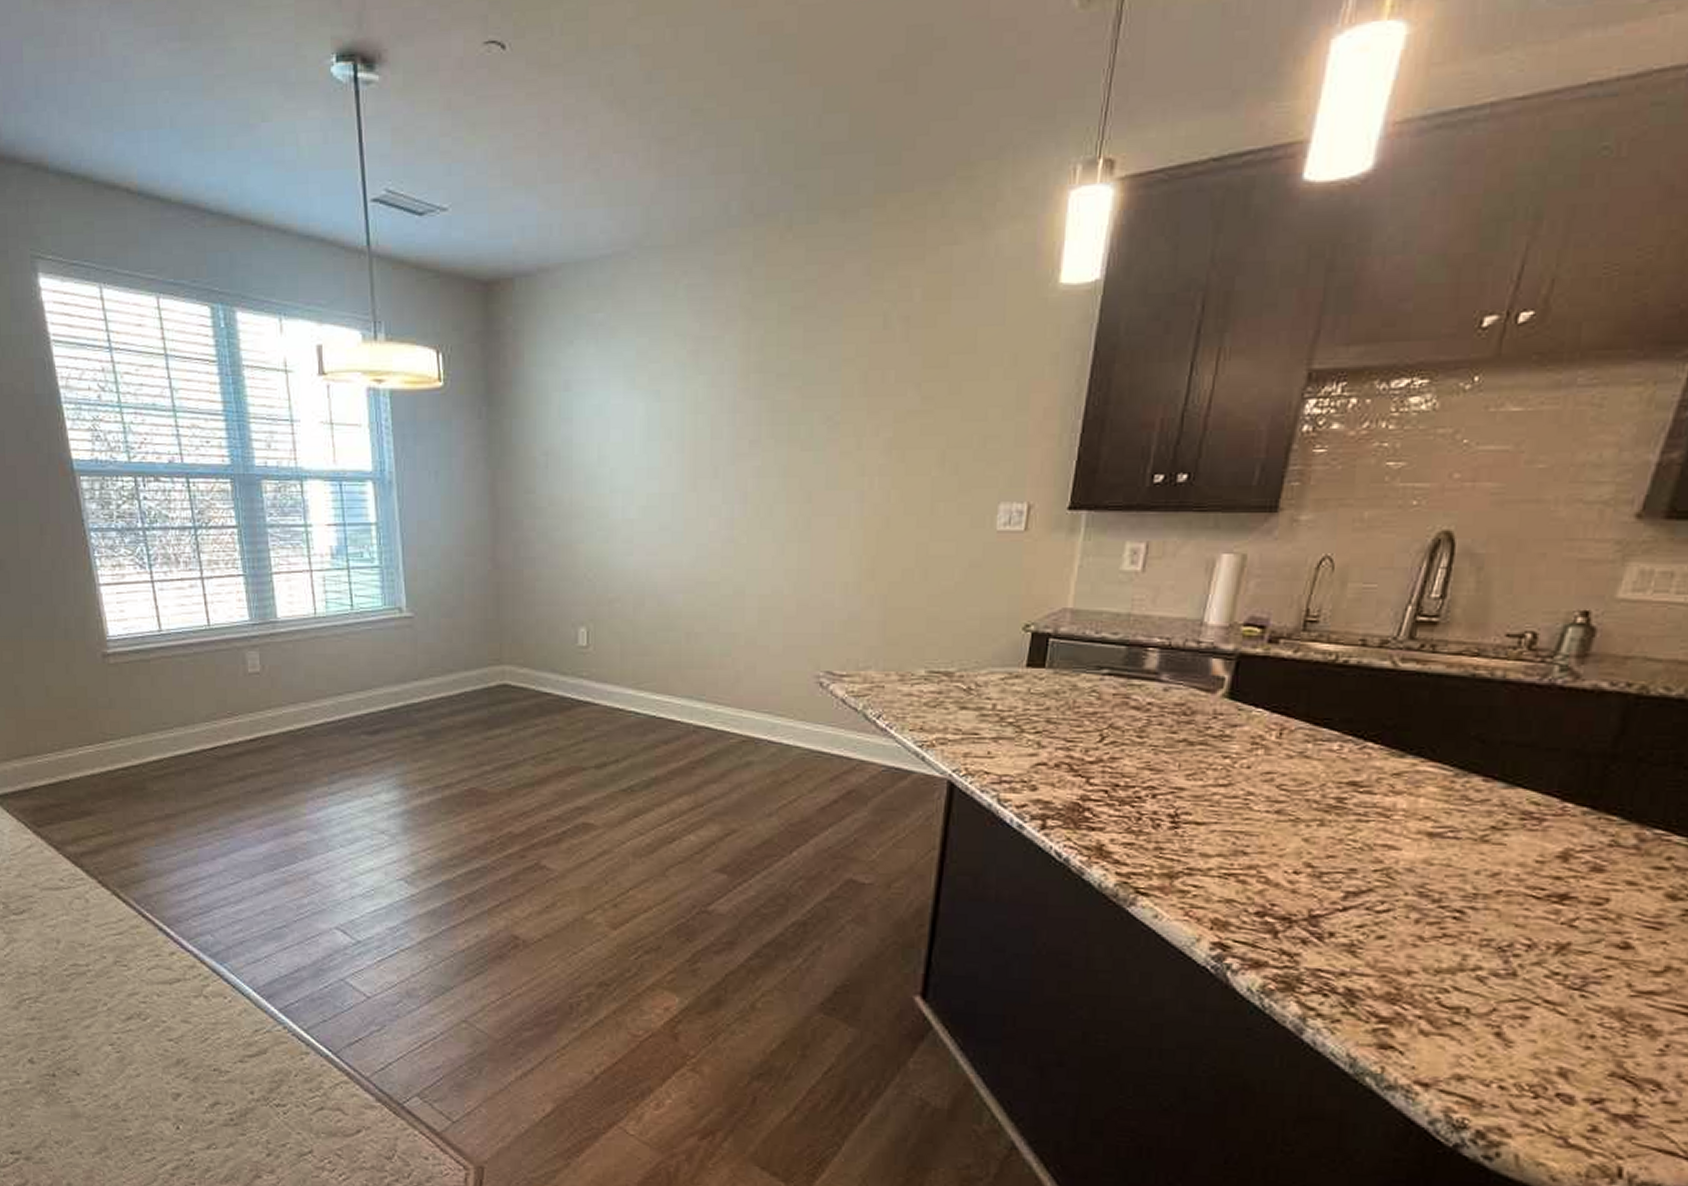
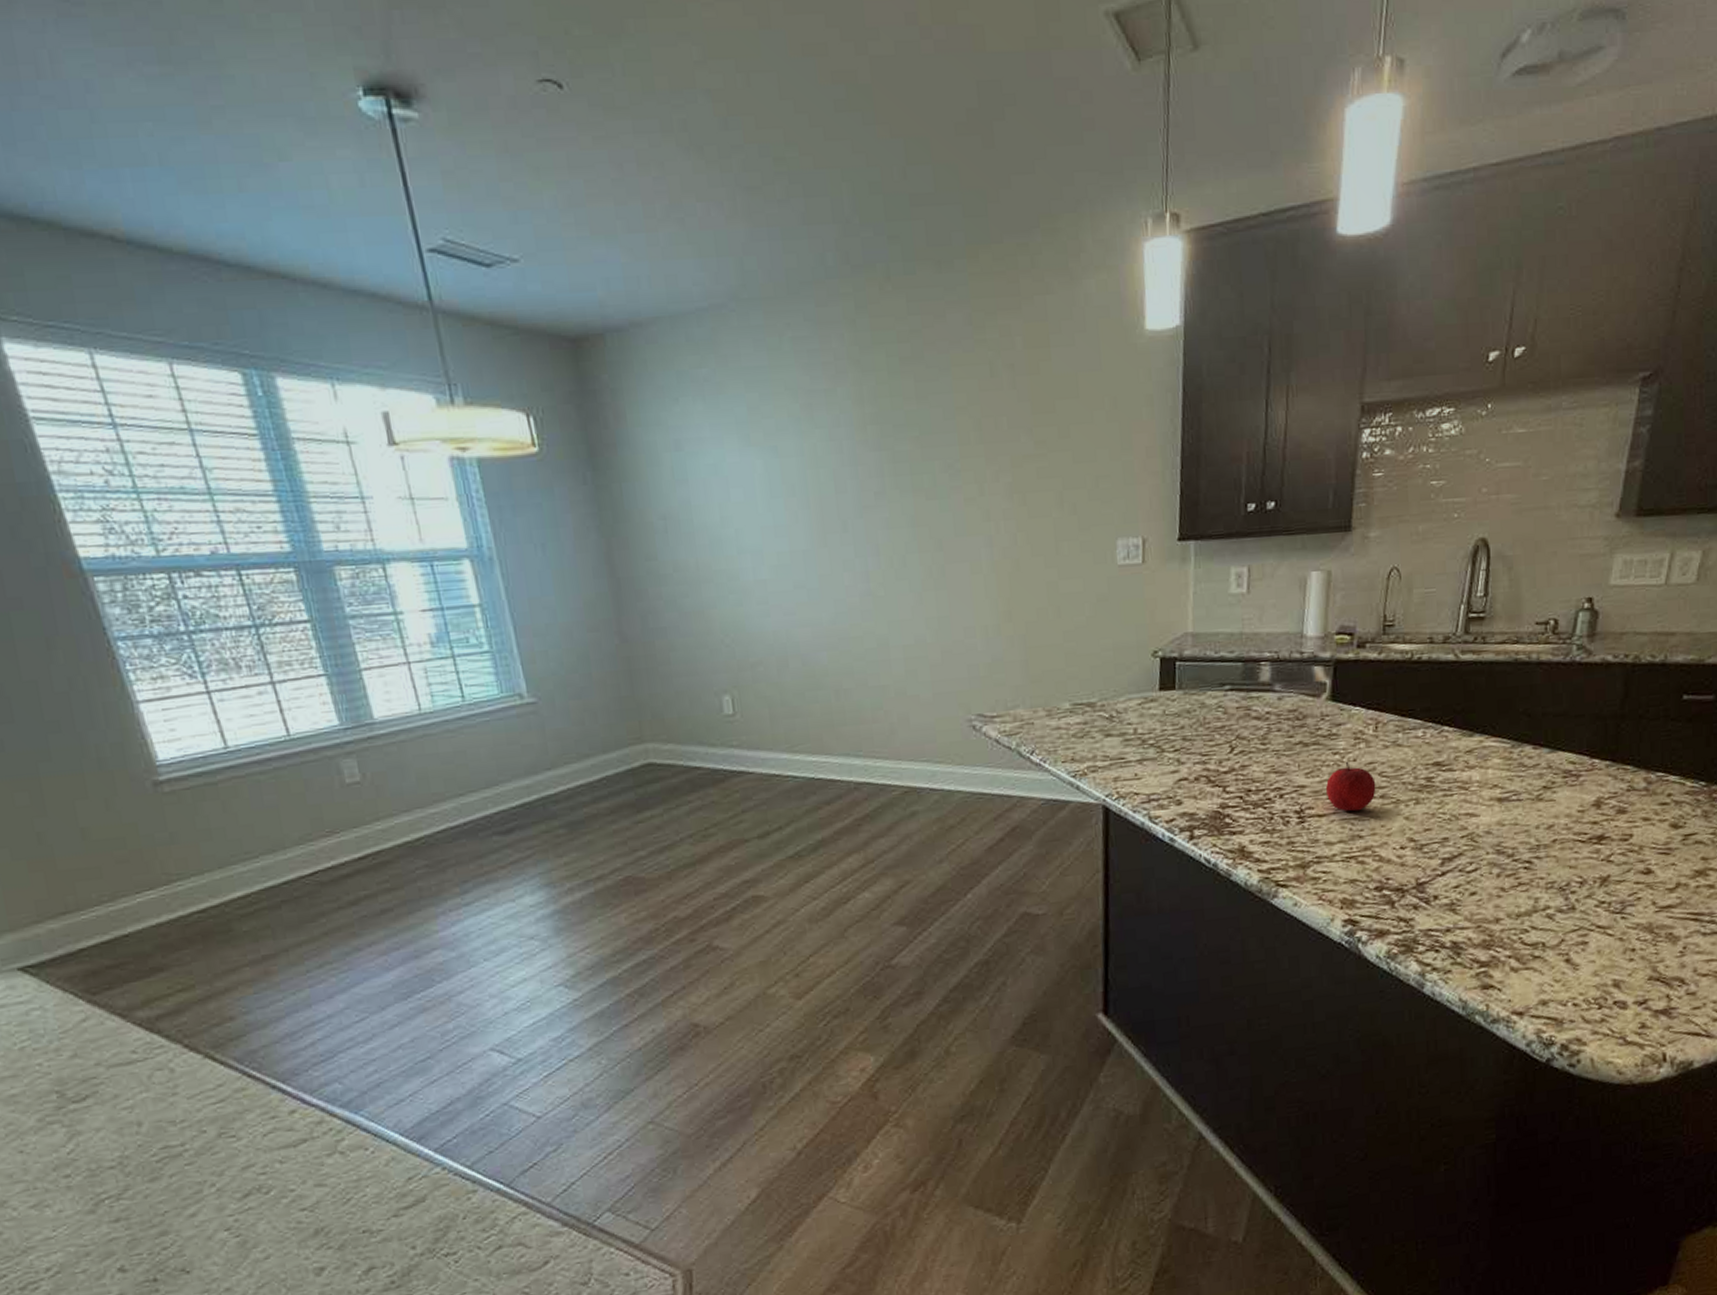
apple: none [1208,768,1272,825] -> present [1325,762,1376,812]

